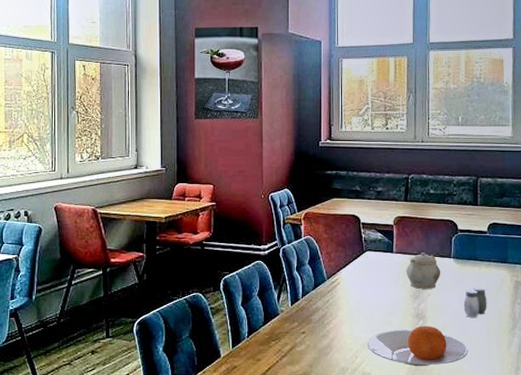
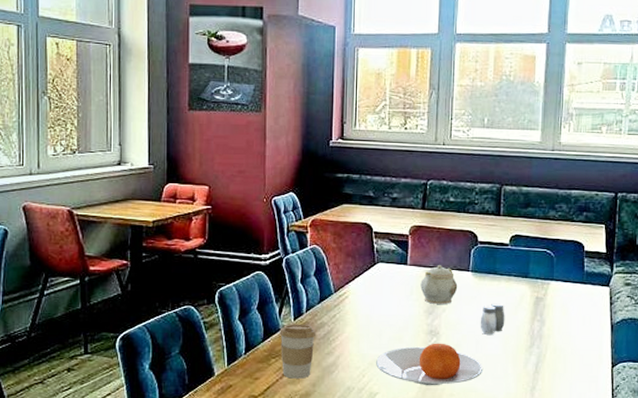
coffee cup: none [278,308,312,360] -> present [279,324,317,379]

